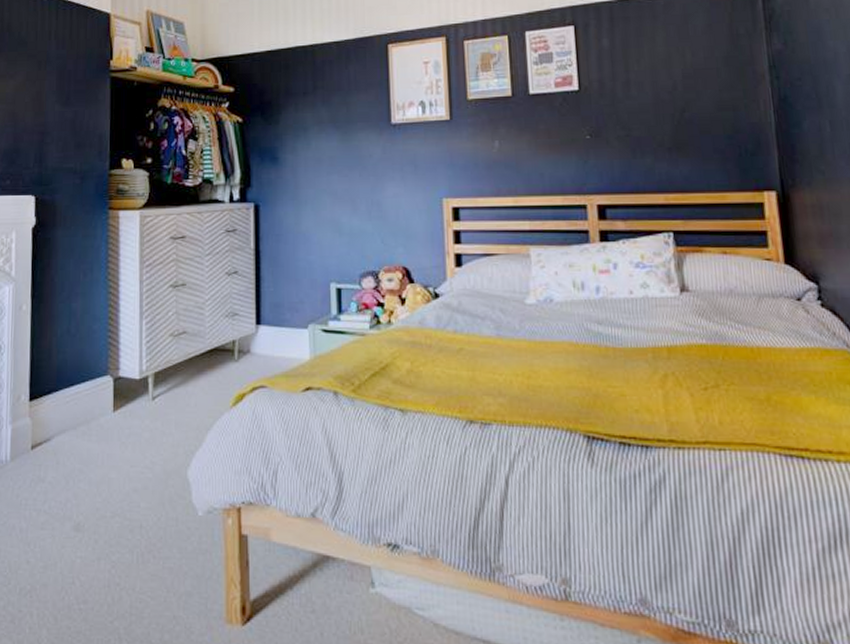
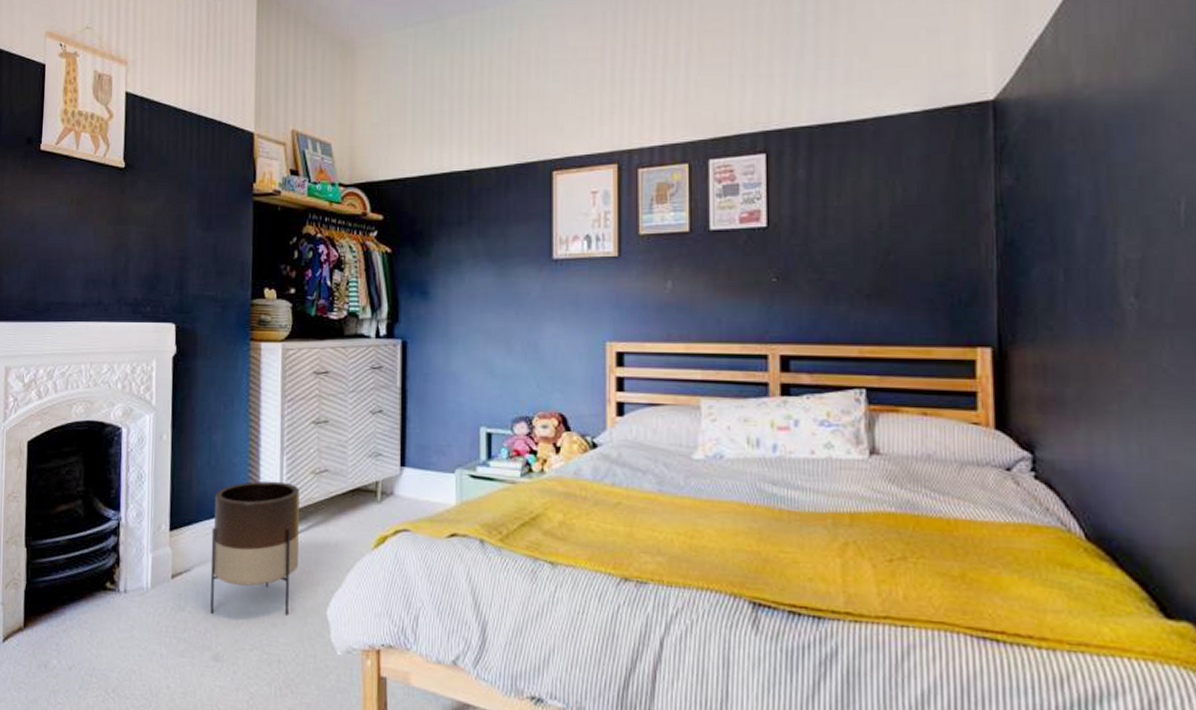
planter: none [70,345,160,483] -> present [210,480,300,616]

